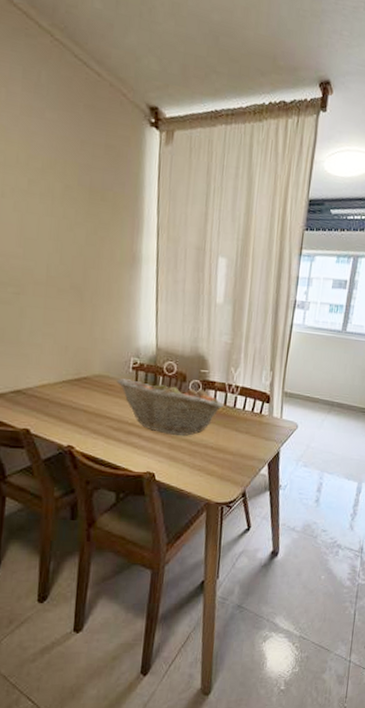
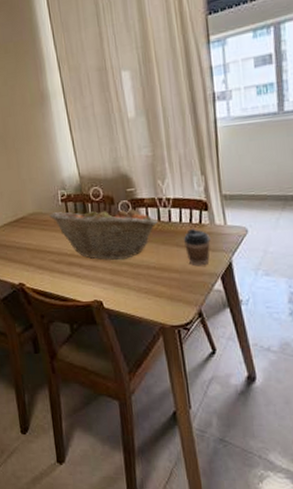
coffee cup: none [242,416,267,452] -> present [183,228,211,266]

